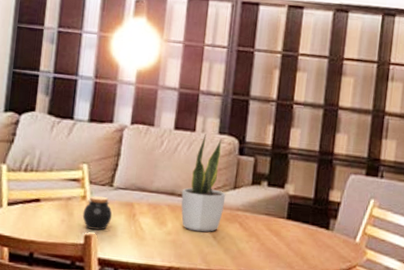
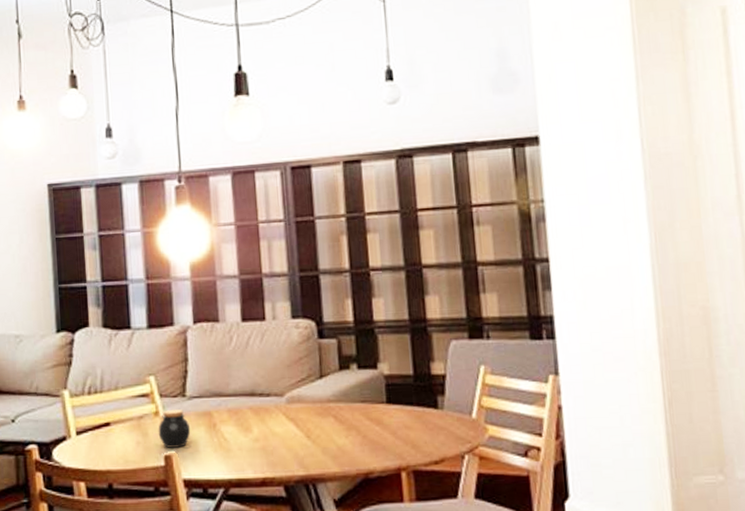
potted plant: present [181,133,226,232] -> none [262,320,313,434]

